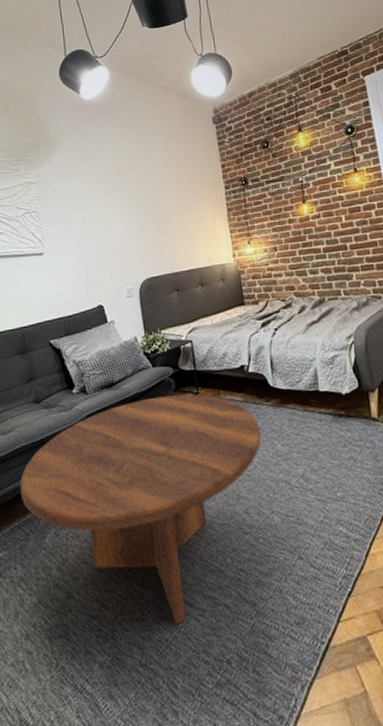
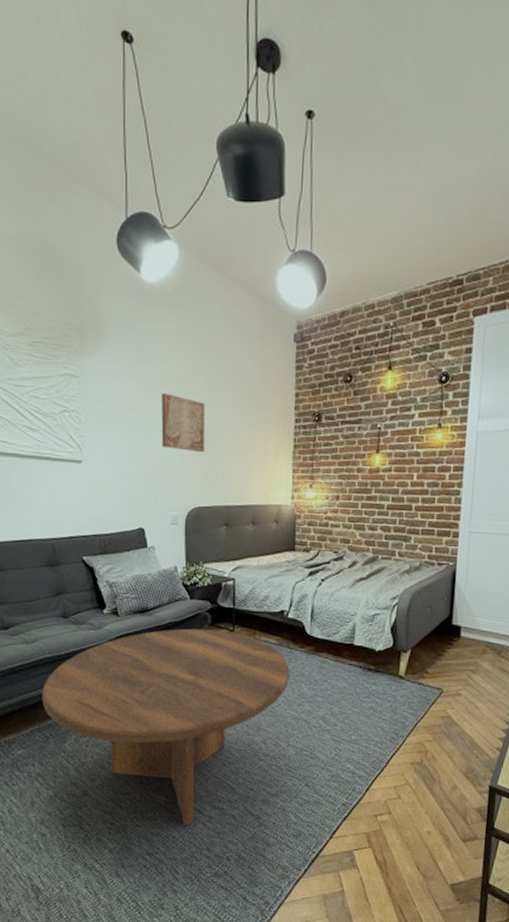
wall art: none [106,183,149,230] -> present [161,392,206,453]

